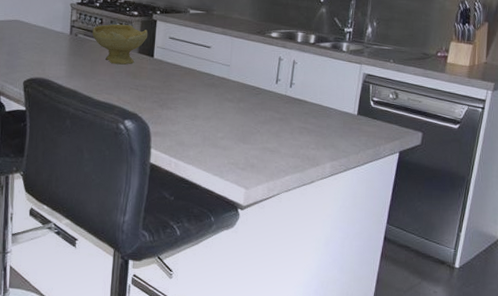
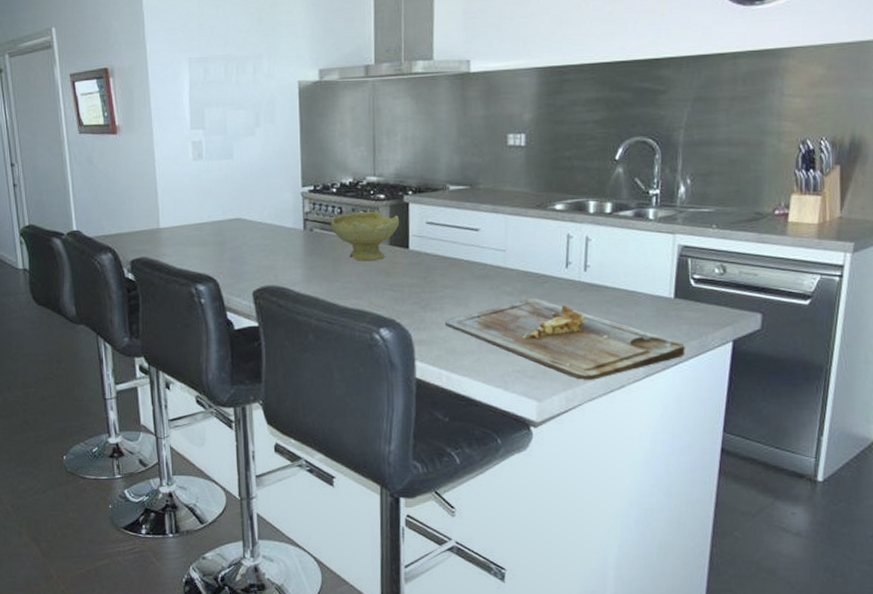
cutting board: none [178,106,363,175] -> present [445,298,685,380]

